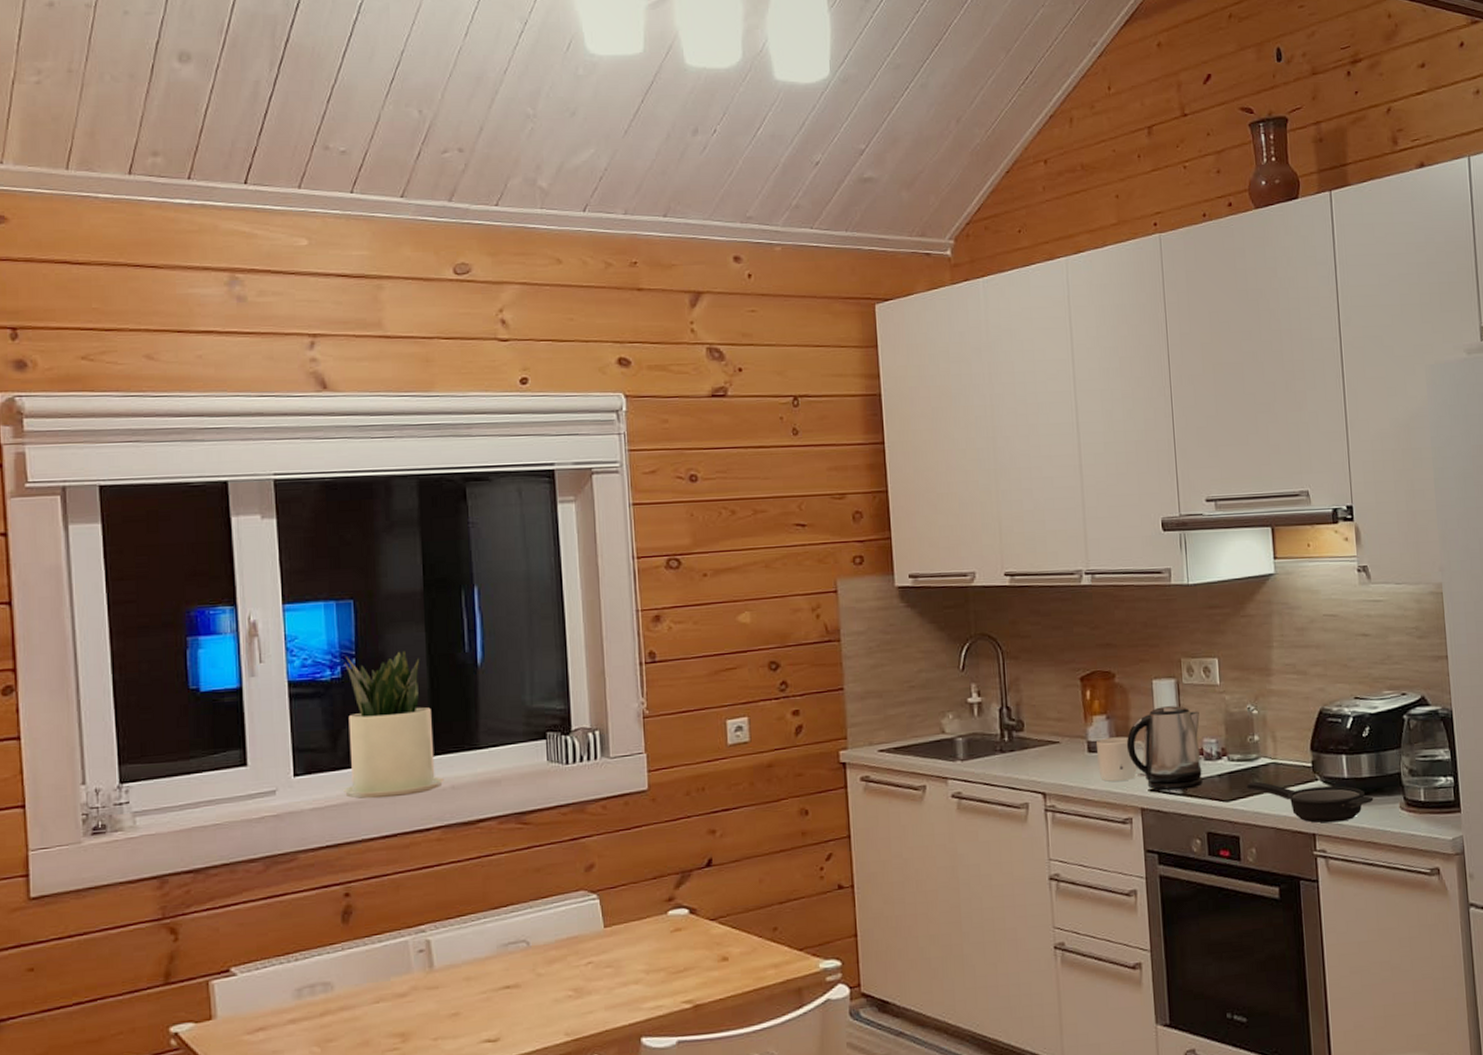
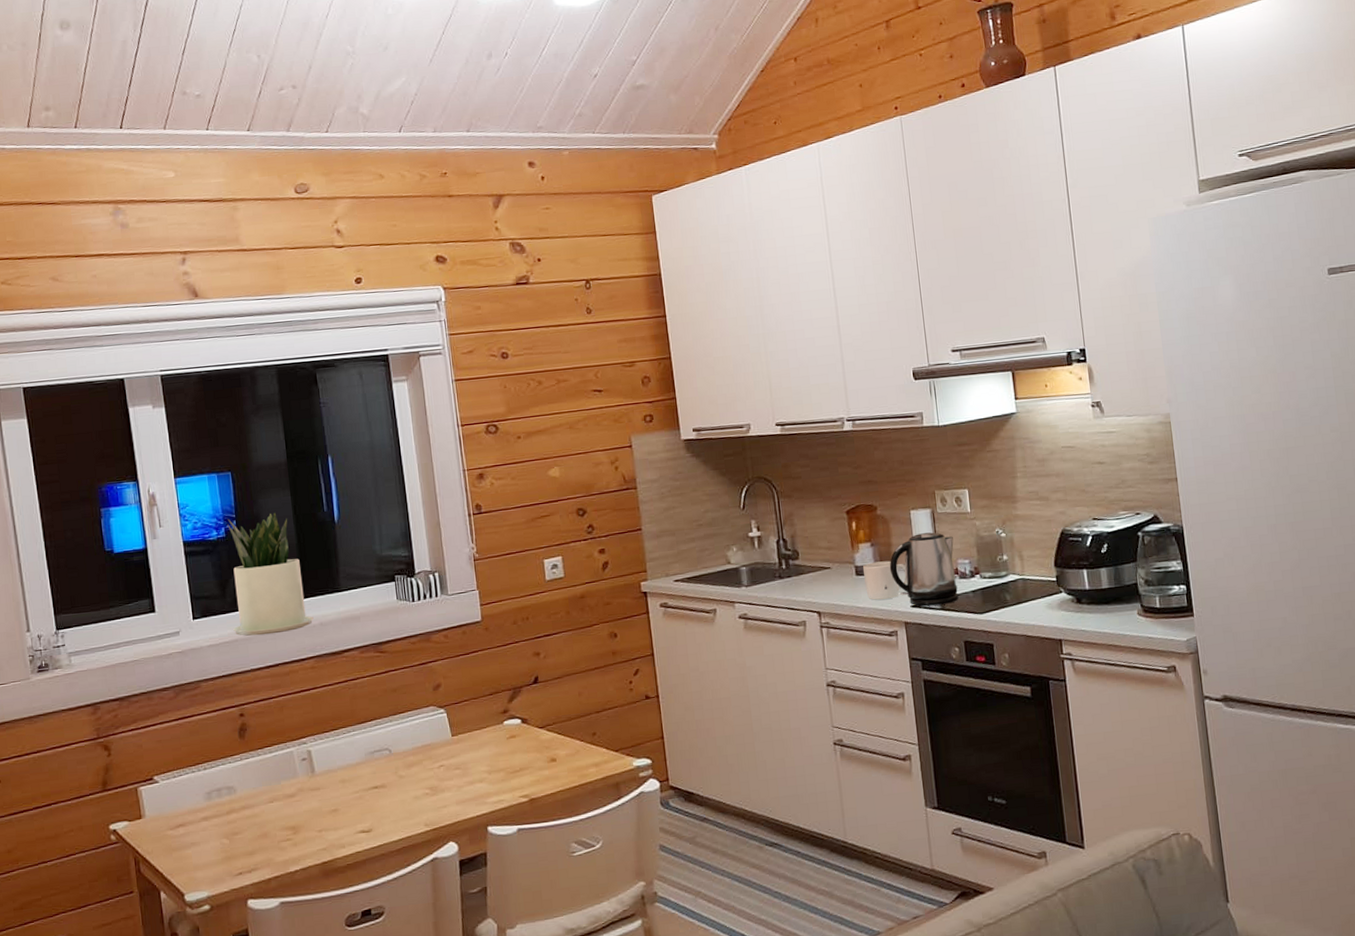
frying pan: present [1246,781,1374,823] -> none [997,595,1114,630]

